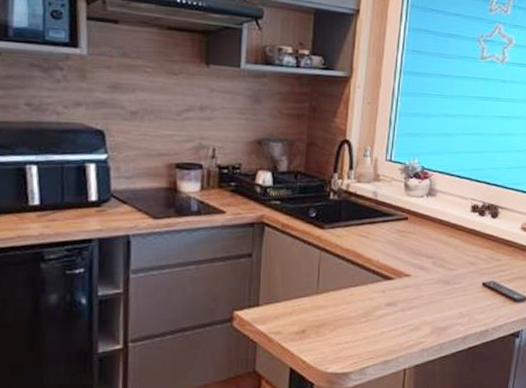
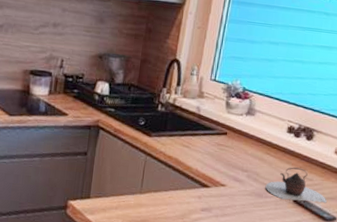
teapot: none [452,248,516,284] -> present [265,167,327,204]

